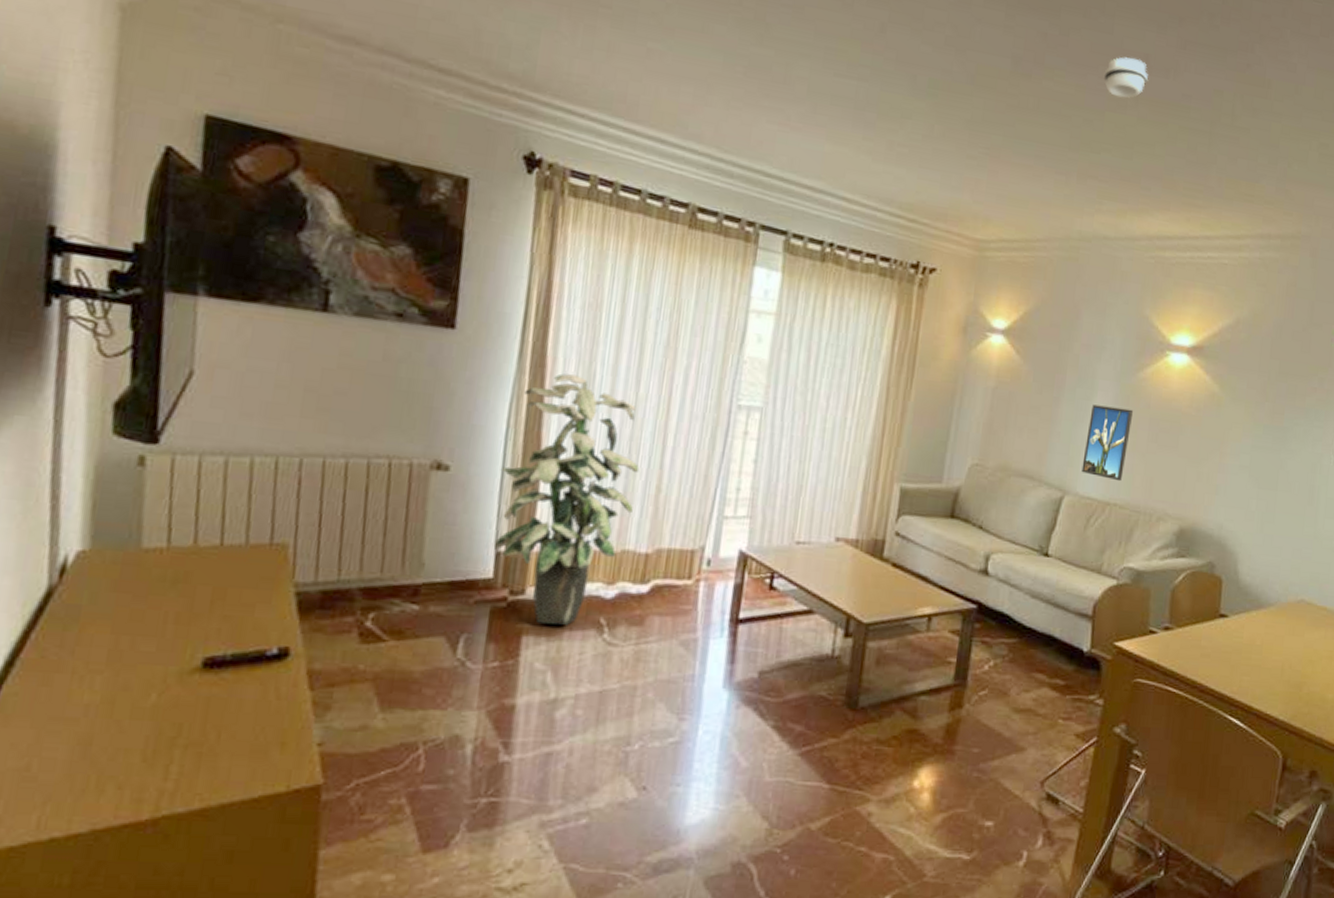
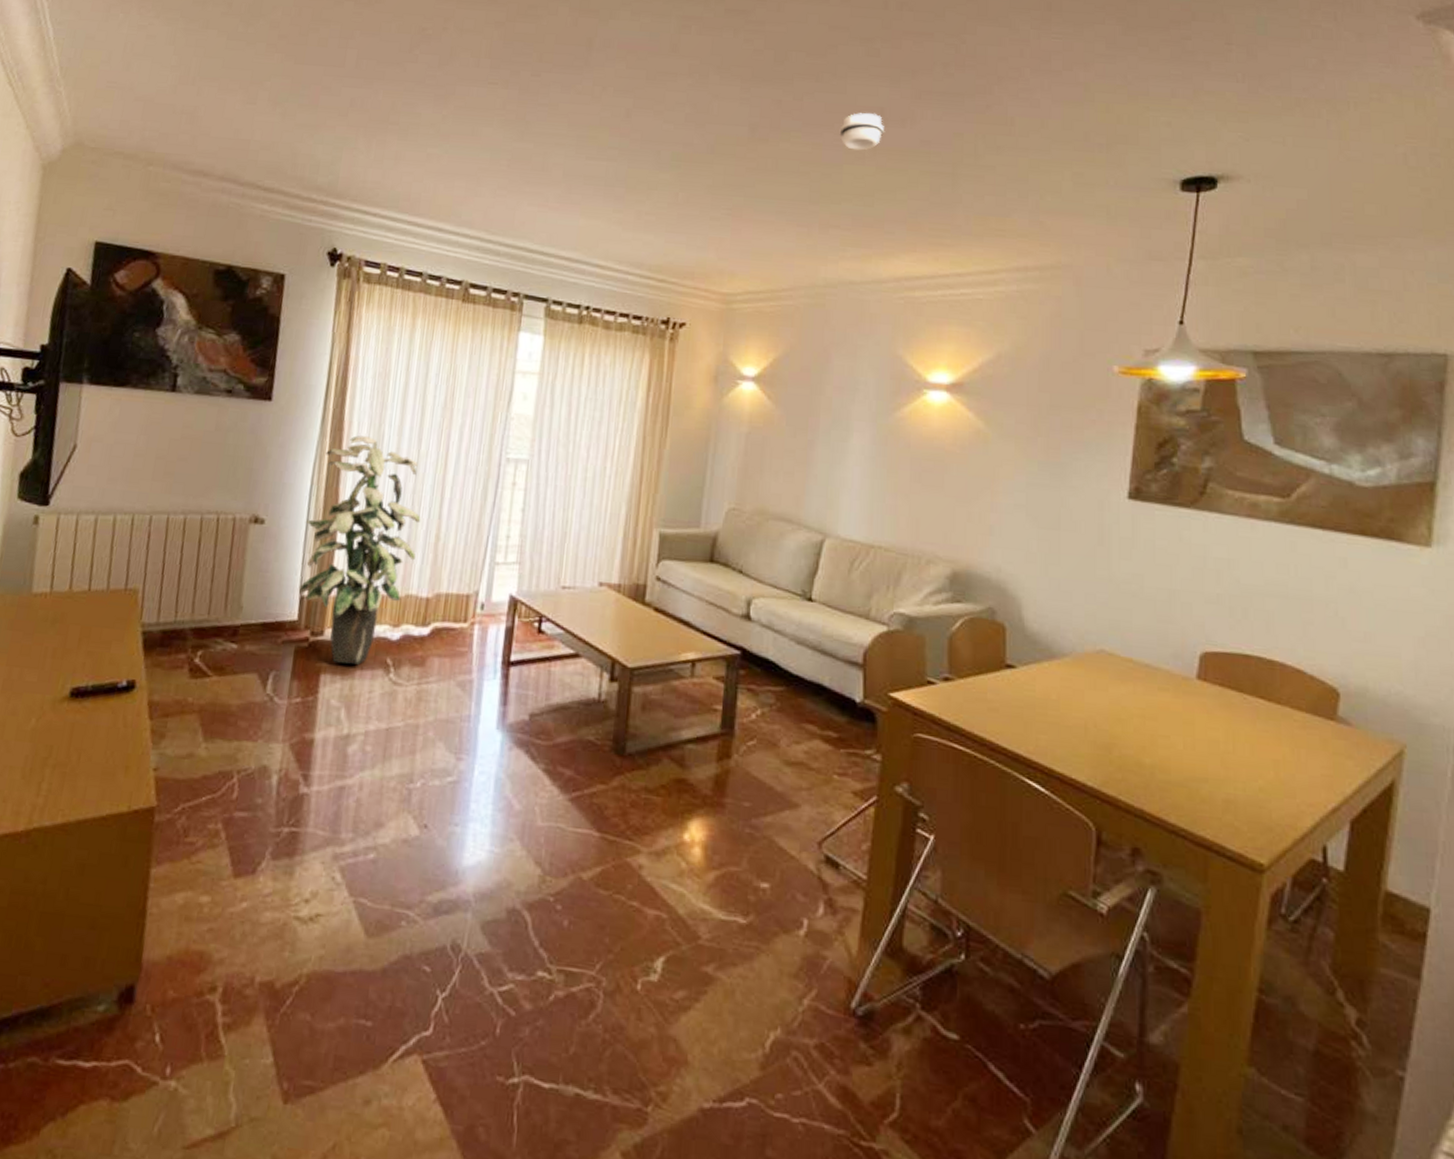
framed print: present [1081,404,1134,482] -> none [842,446,893,523]

